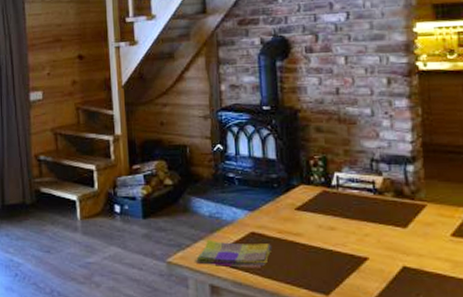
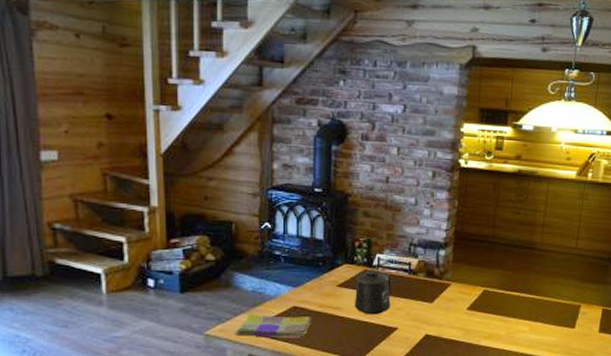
mug: none [314,191,357,242] -> present [355,270,391,315]

